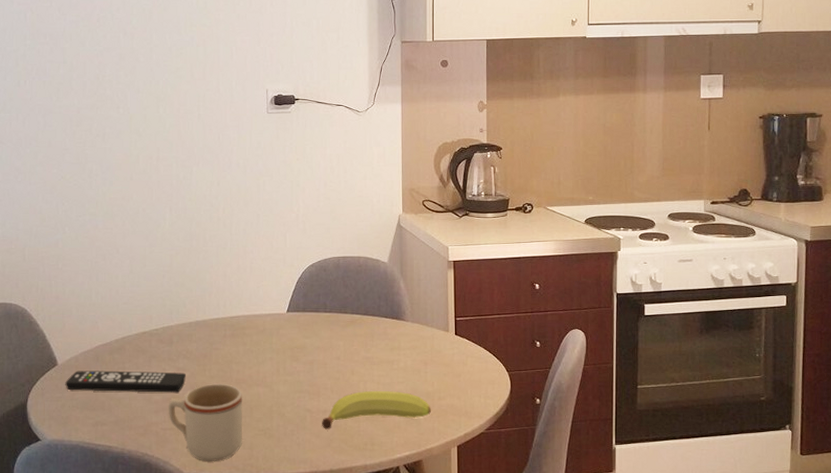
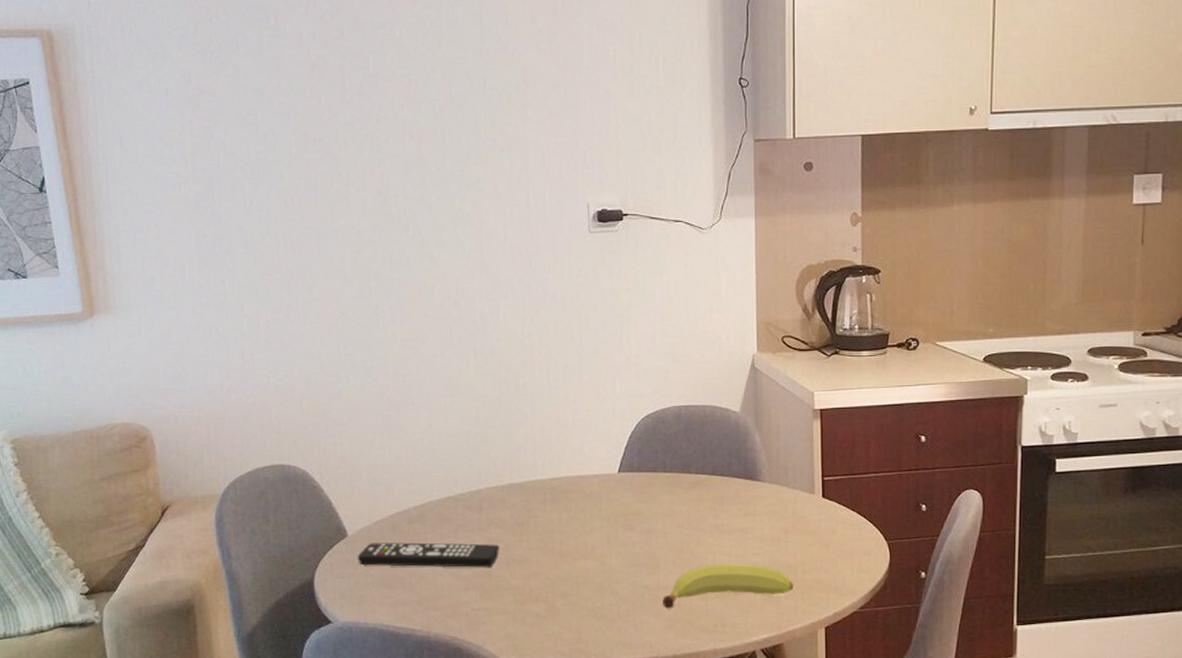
mug: present [169,384,242,462] -> none [480,557,568,647]

